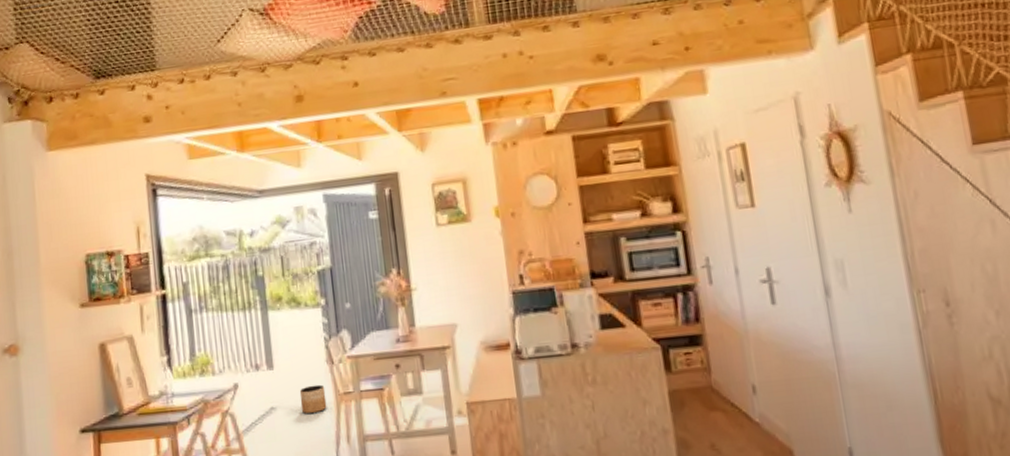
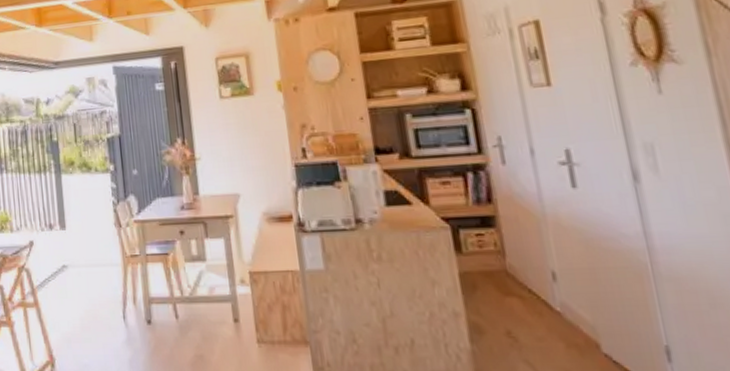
planter: present [299,384,327,415] -> none [89,246,115,274]

